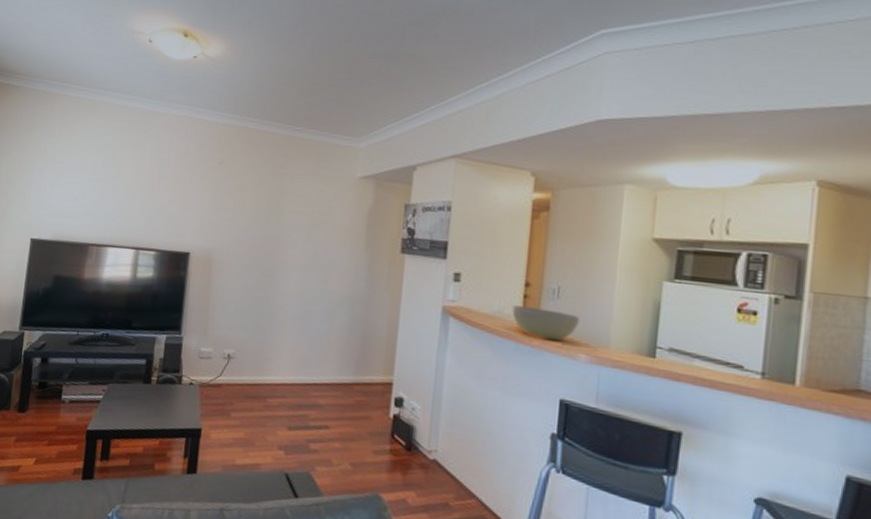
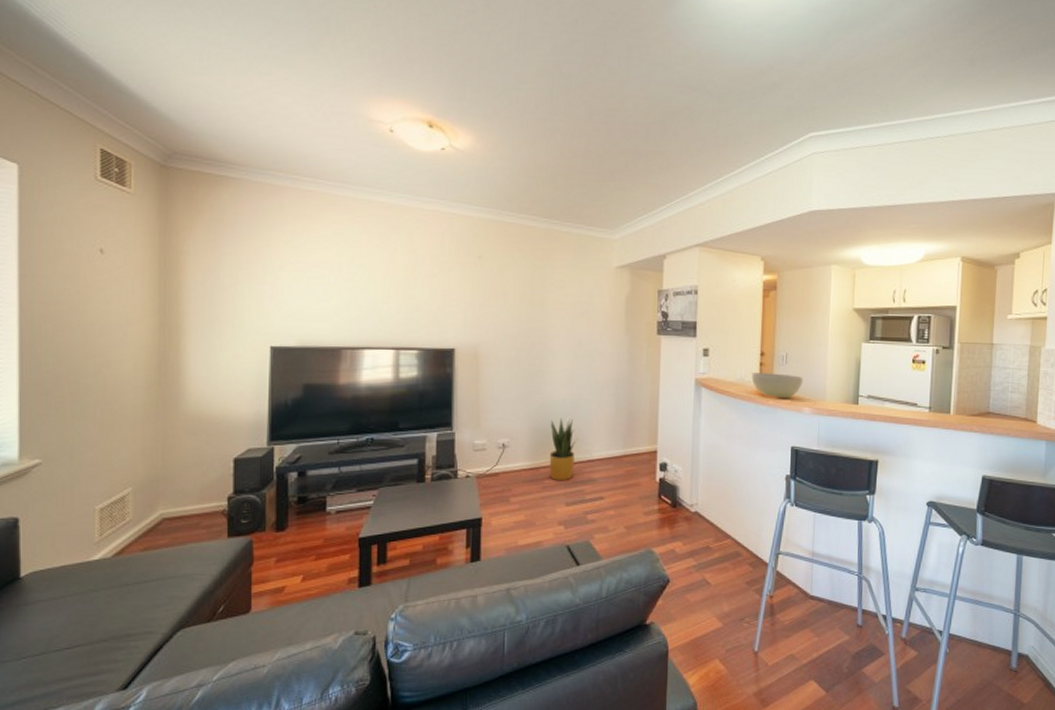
planter: none [272,334,304,403] -> present [549,418,576,482]

